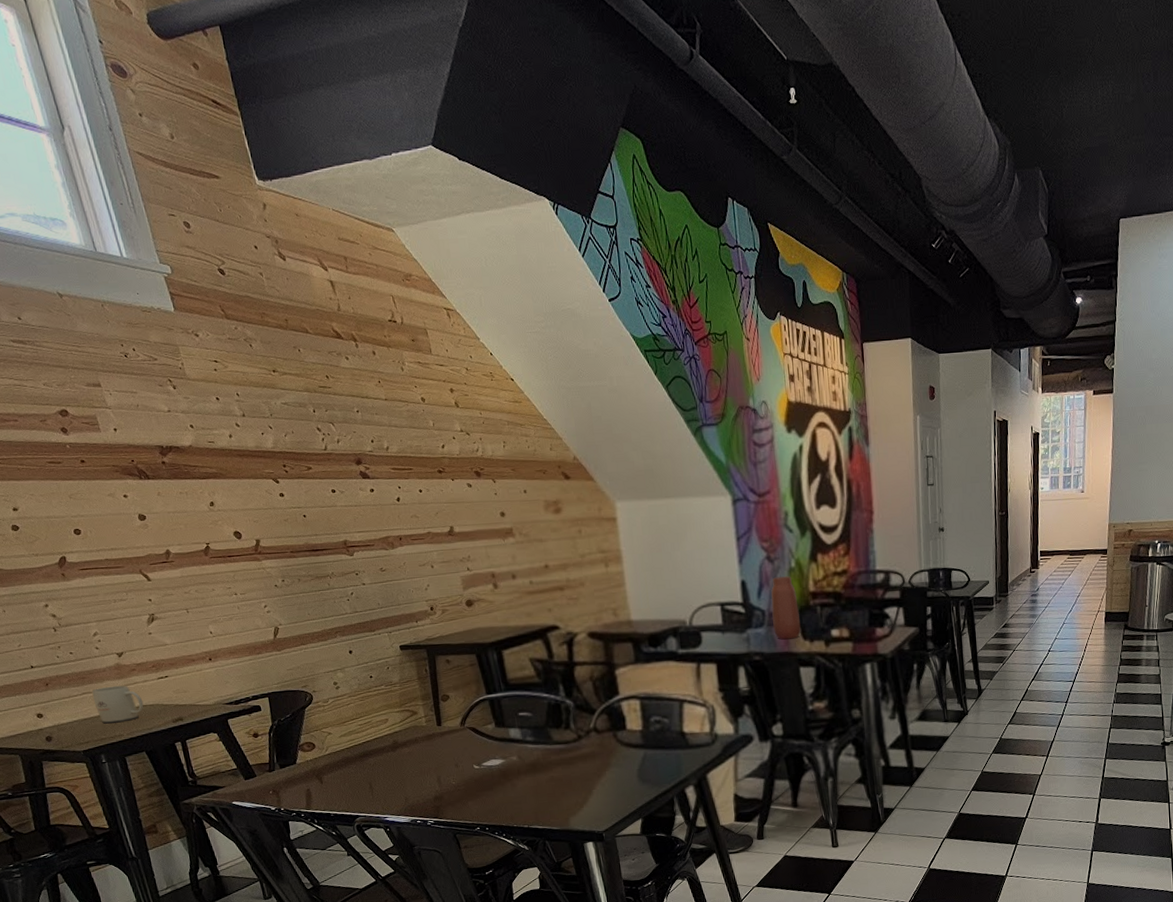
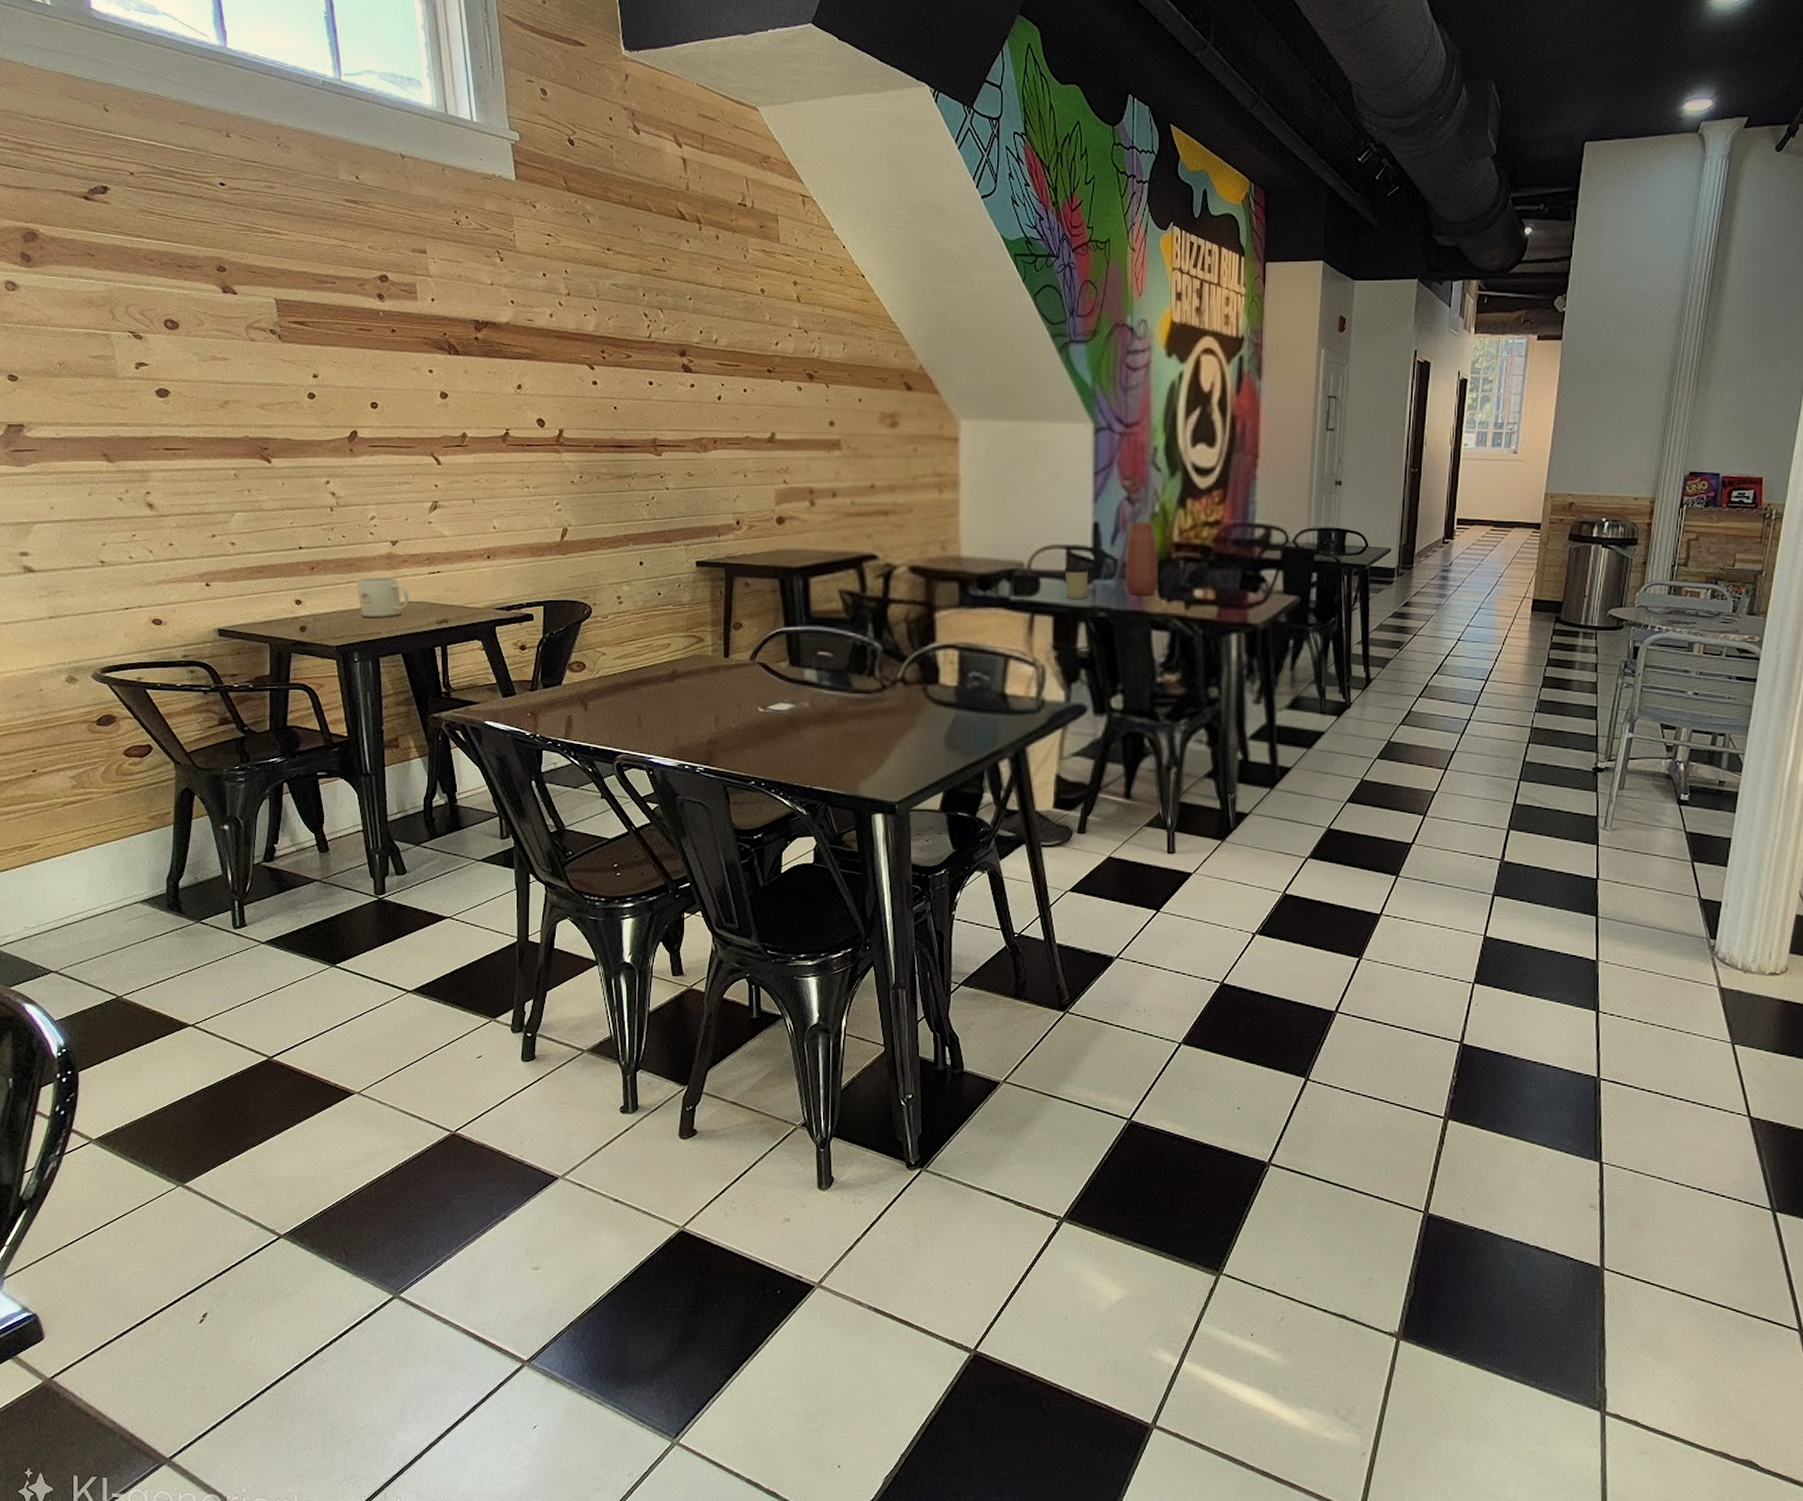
cup: none [721,618,743,648] -> present [1064,566,1089,600]

